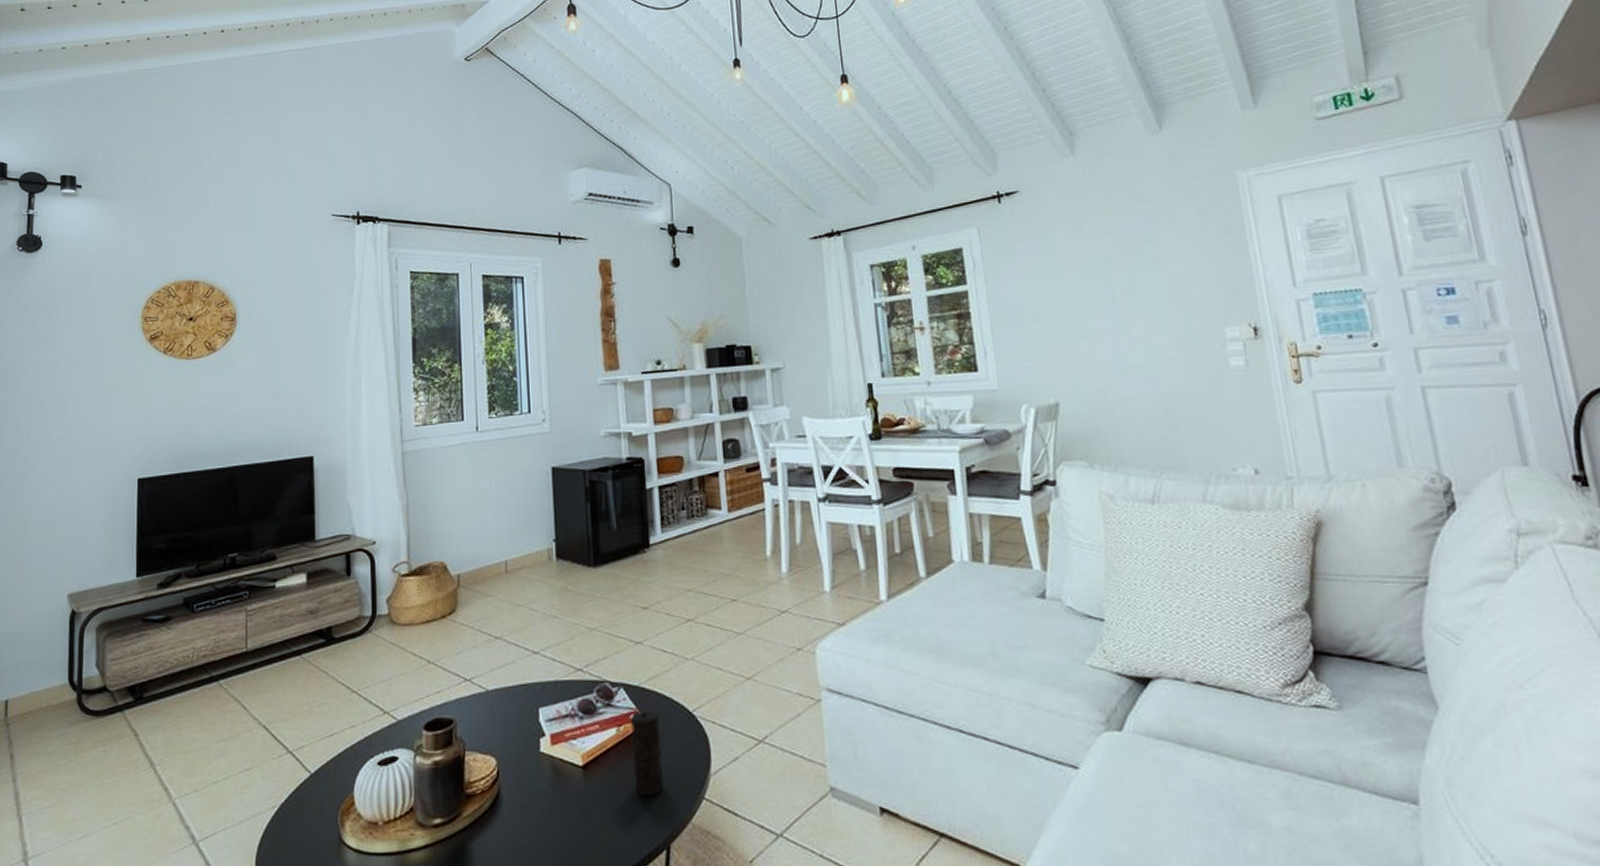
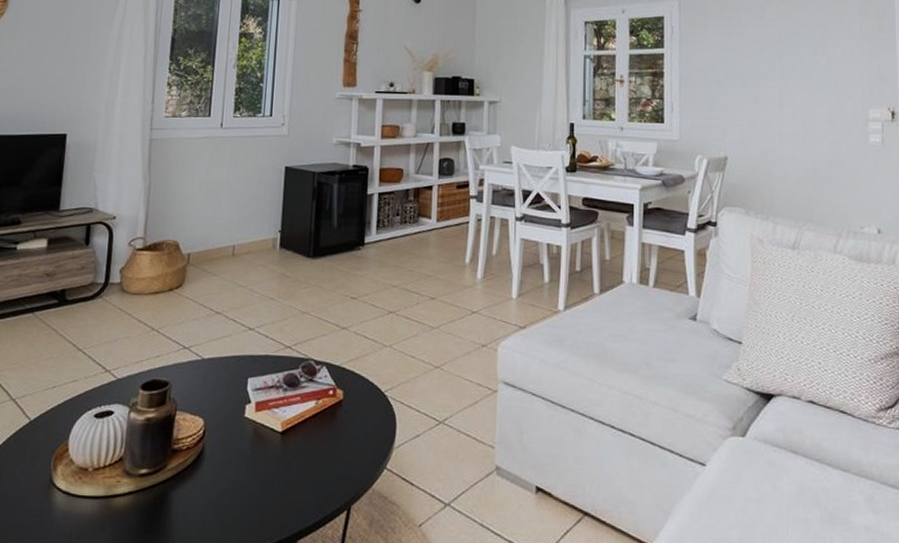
candle: present [630,709,664,797] -> none [326,387,355,463]

